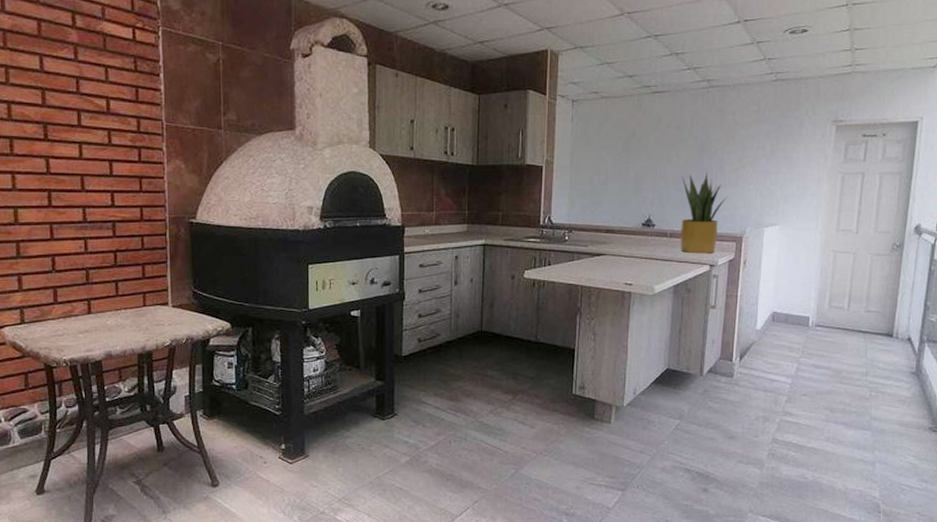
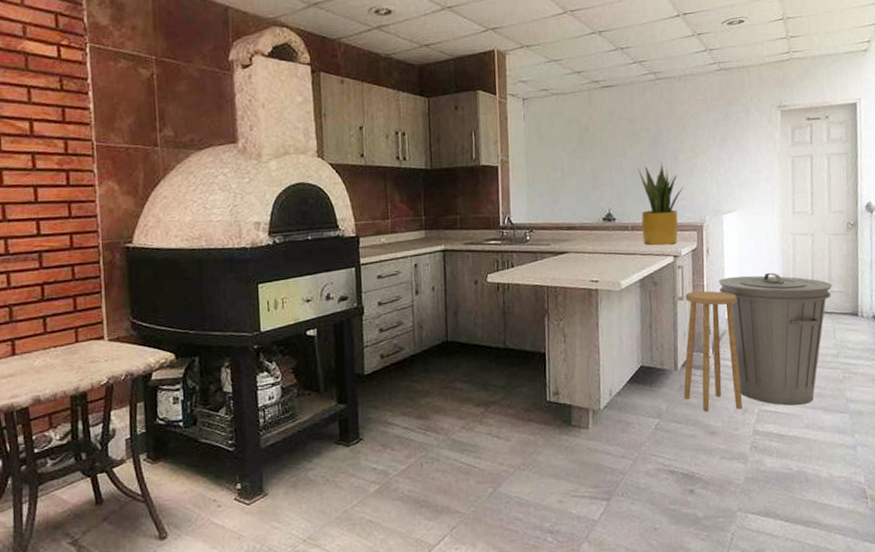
stool: none [707,301,770,418] -> present [684,291,742,412]
trash can: none [752,288,870,418] -> present [718,272,833,406]

